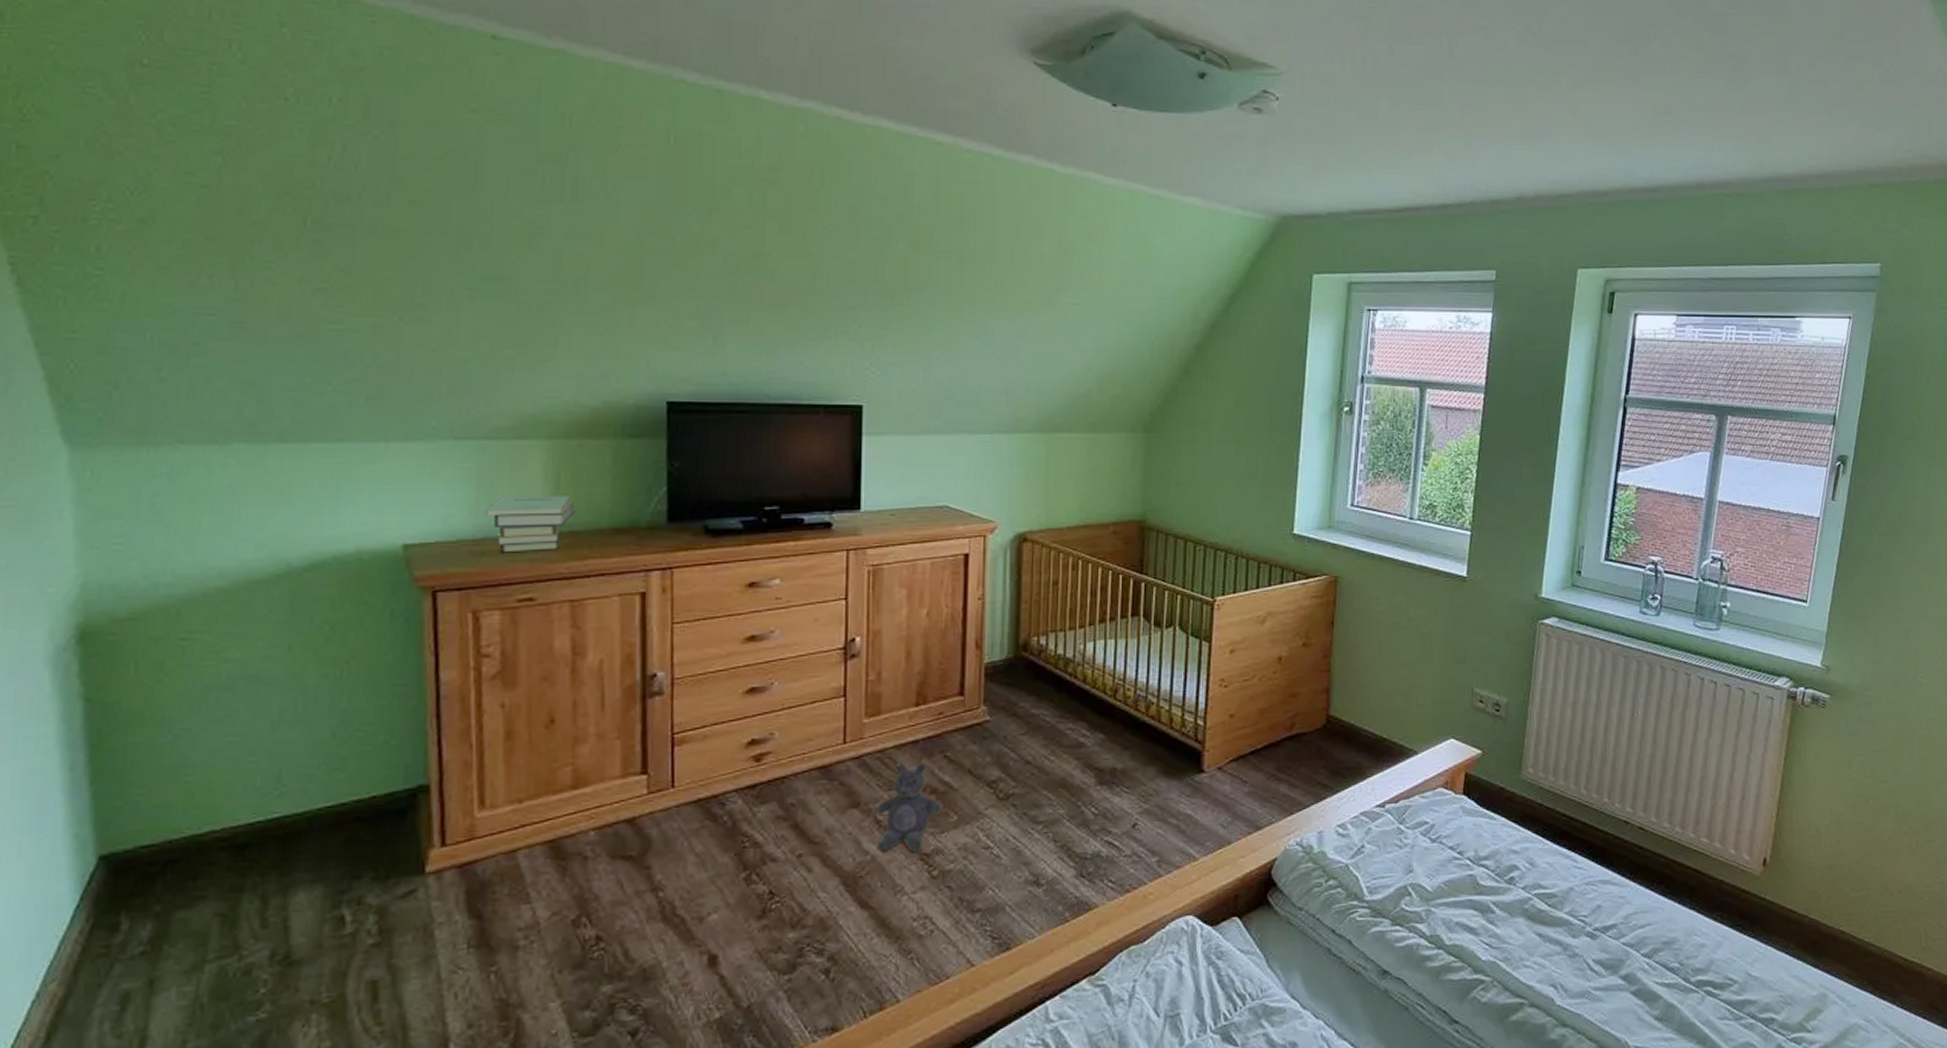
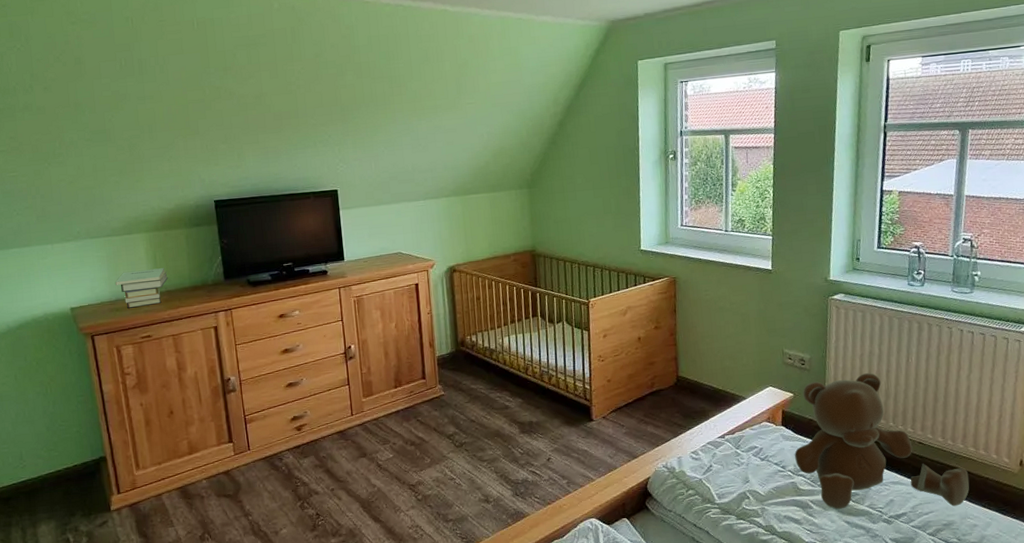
stuffed animal: present [876,762,943,852] -> none [377,425,420,485]
teddy bear: none [1477,728,1699,918] -> present [794,373,970,509]

